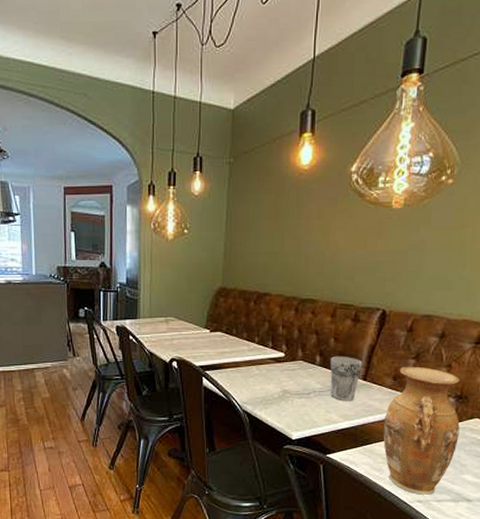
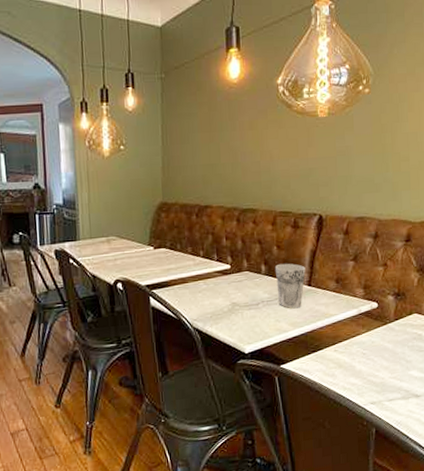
vase: present [383,366,460,495] -> none [331,267,402,396]

